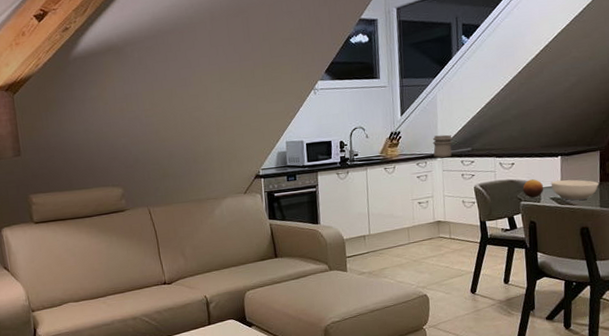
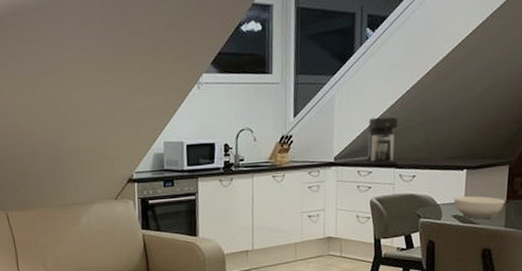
jar: present [432,134,454,159] -> none [327,140,351,168]
coffee maker: none [468,112,498,157] -> present [367,117,398,167]
fruit: present [522,179,544,198] -> none [423,194,446,215]

